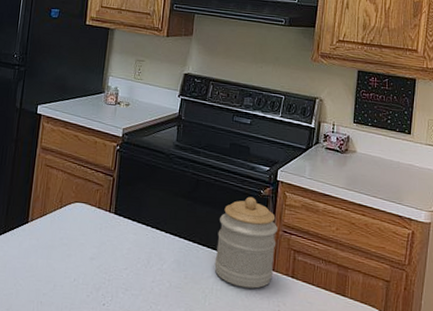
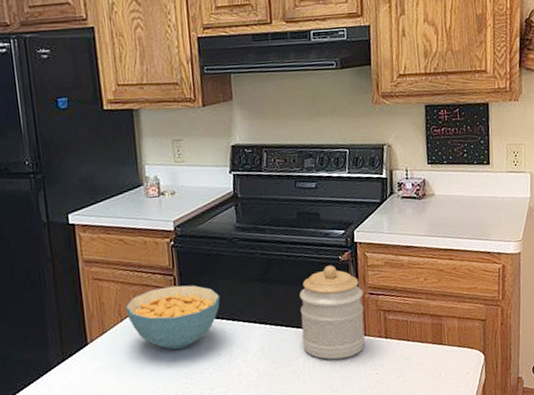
cereal bowl: none [66,185,149,245] -> present [125,285,220,350]

